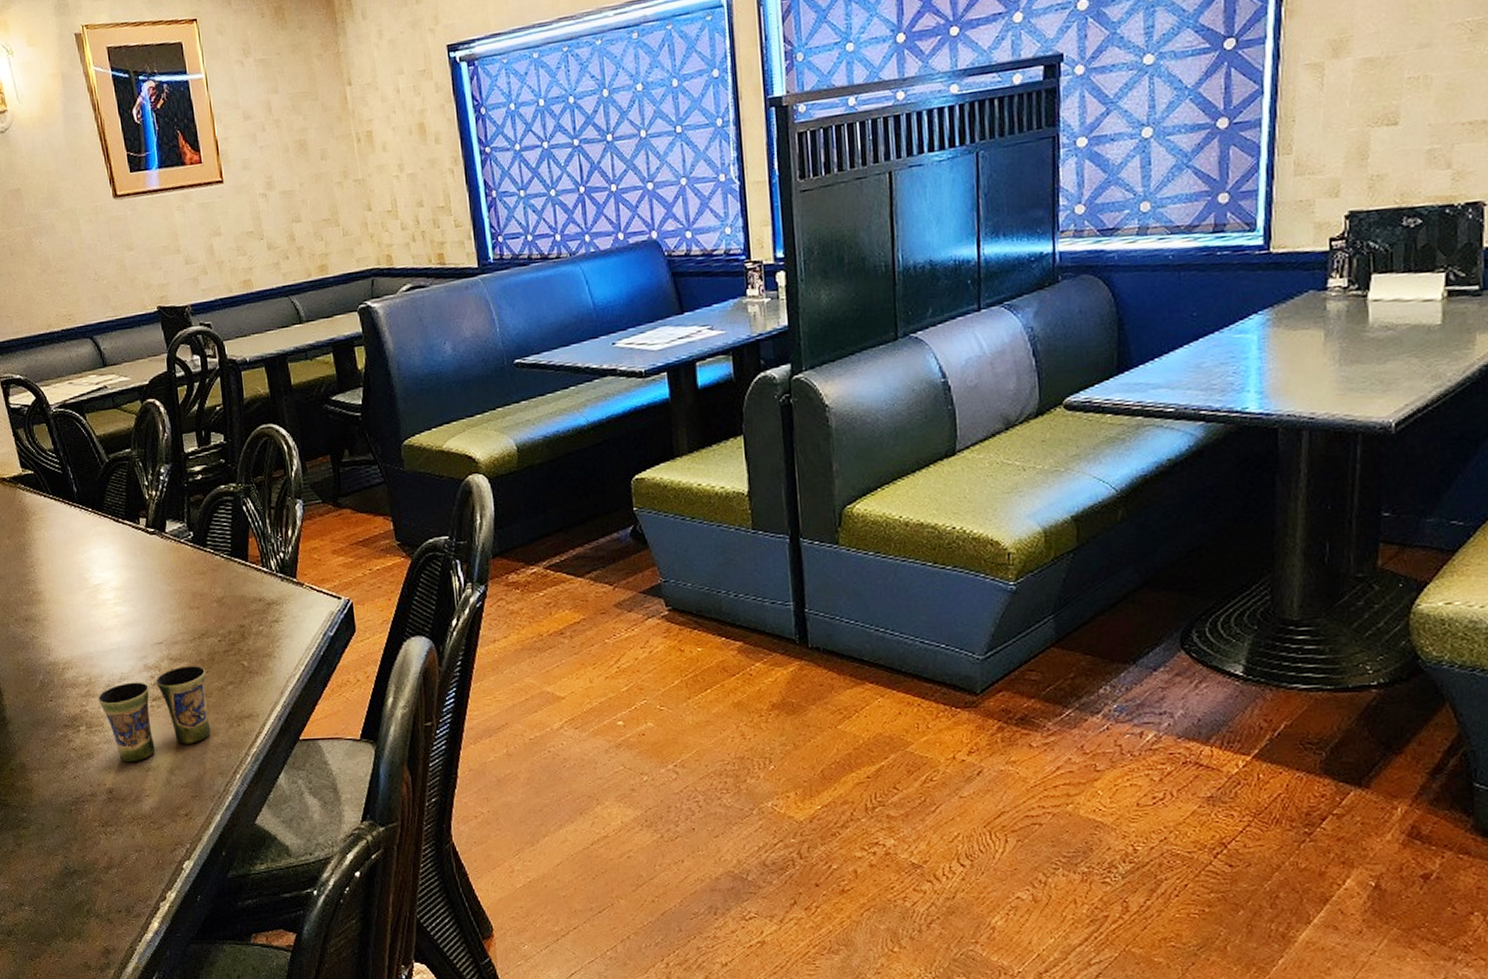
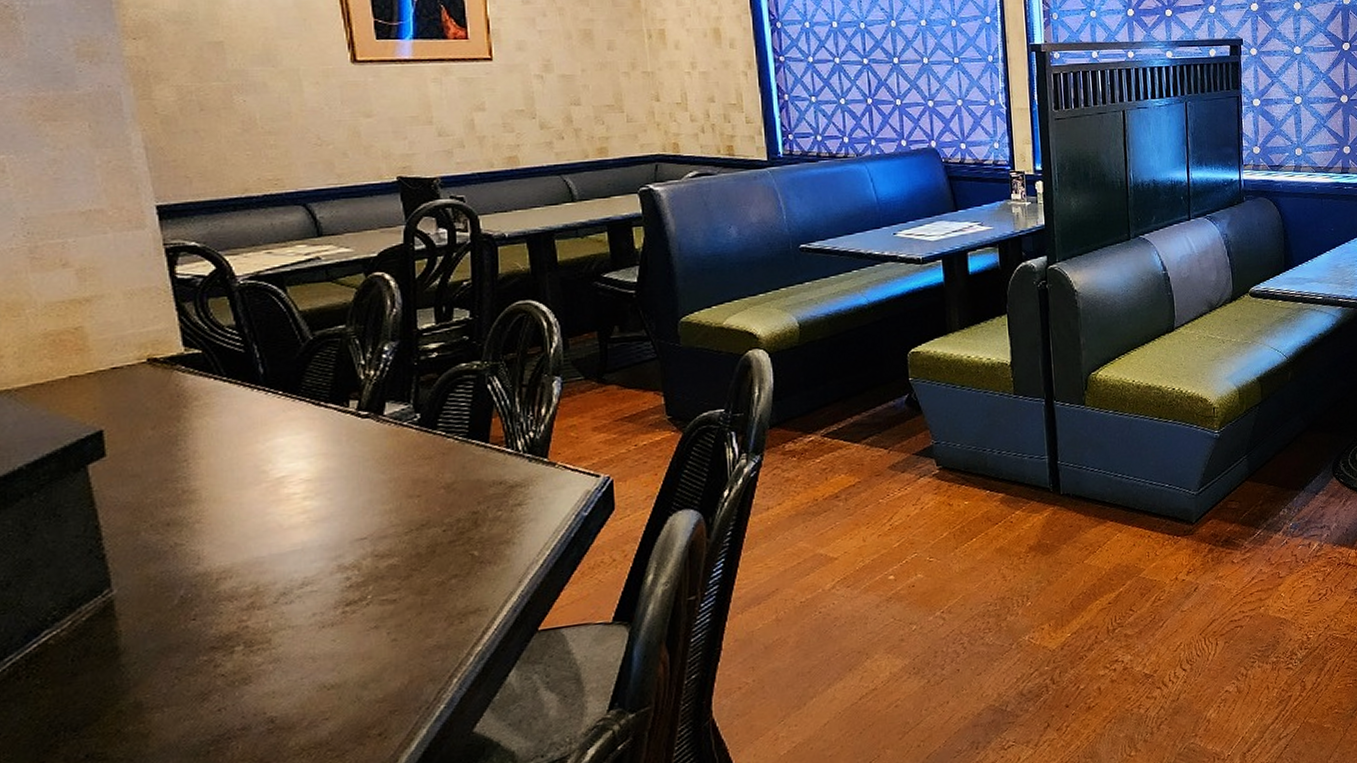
cup: present [97,666,211,762] -> none [265,560,424,682]

